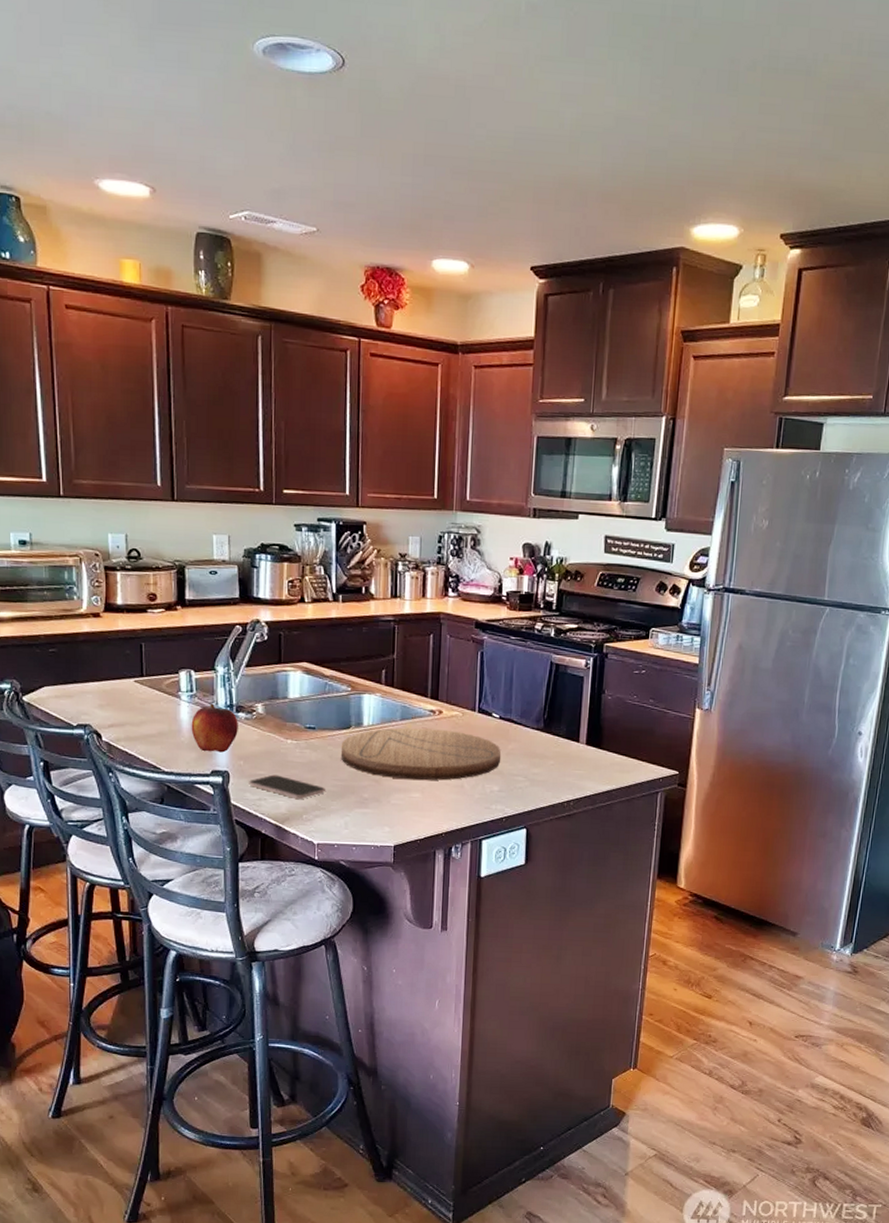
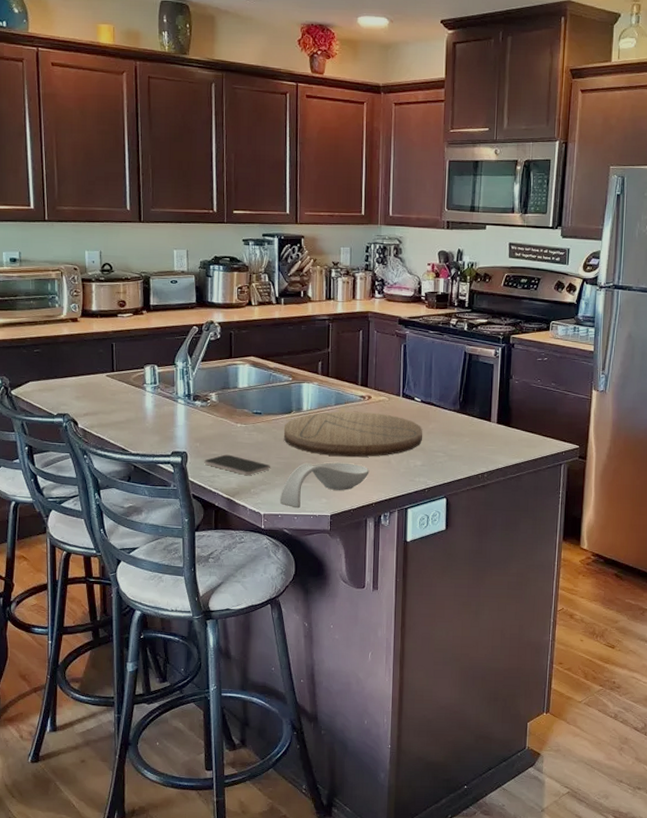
fruit: present [191,703,238,753] -> none [154,393,195,436]
spoon rest: none [335,785,439,838] -> present [279,462,370,509]

